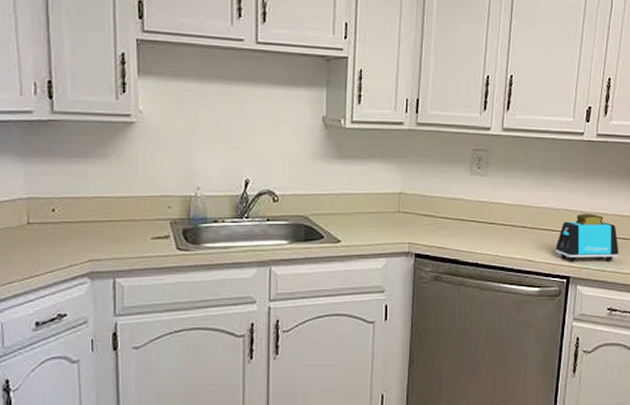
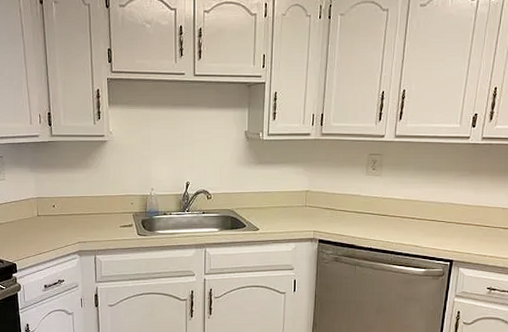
toaster: present [555,214,619,261] -> none [440,207,500,248]

